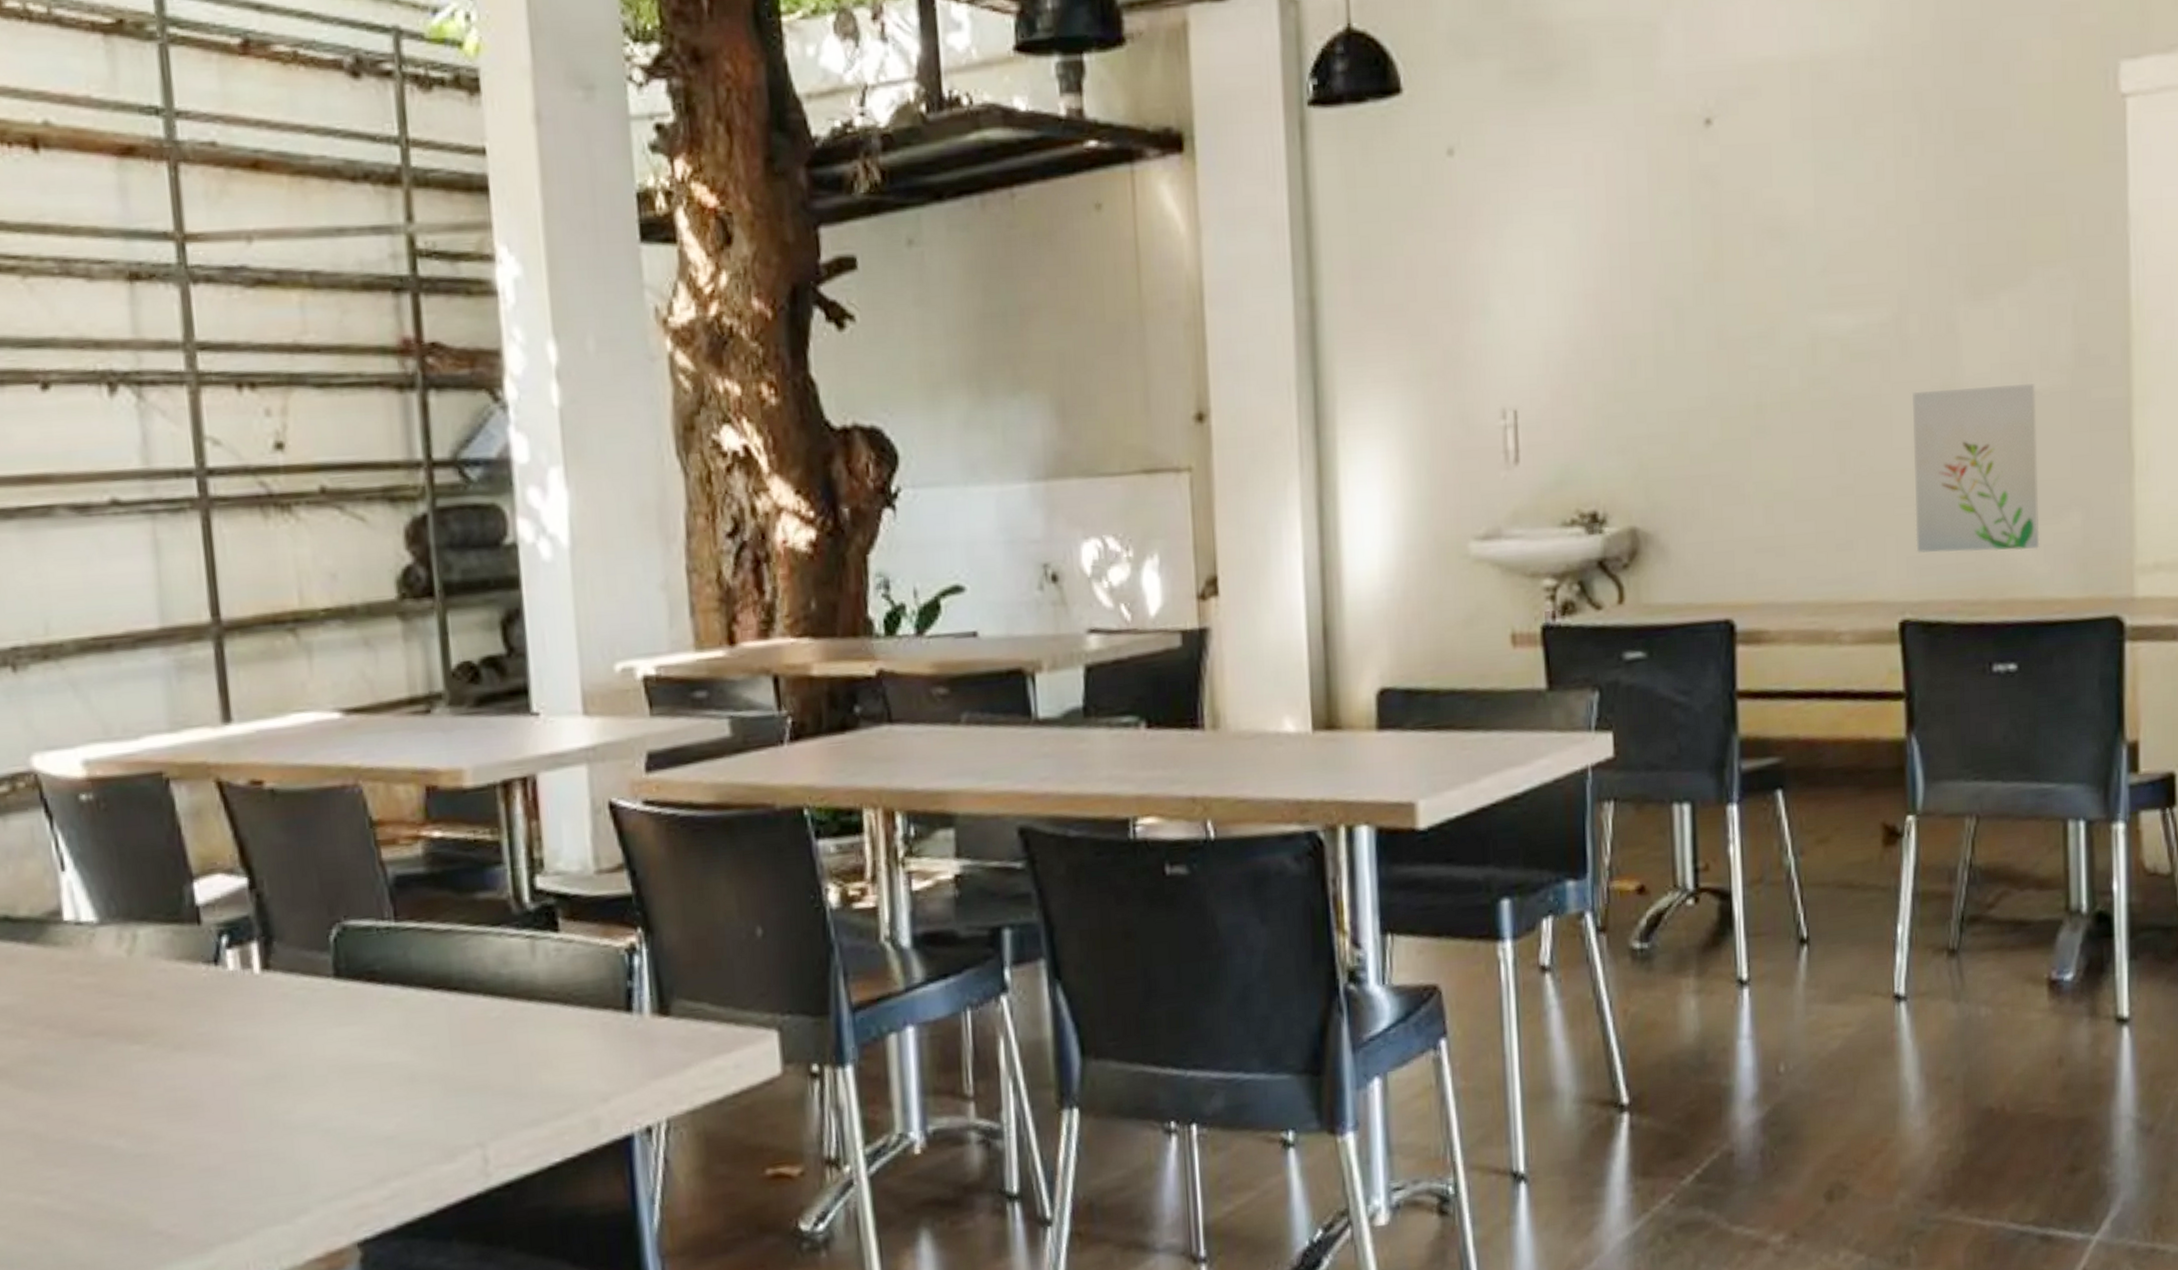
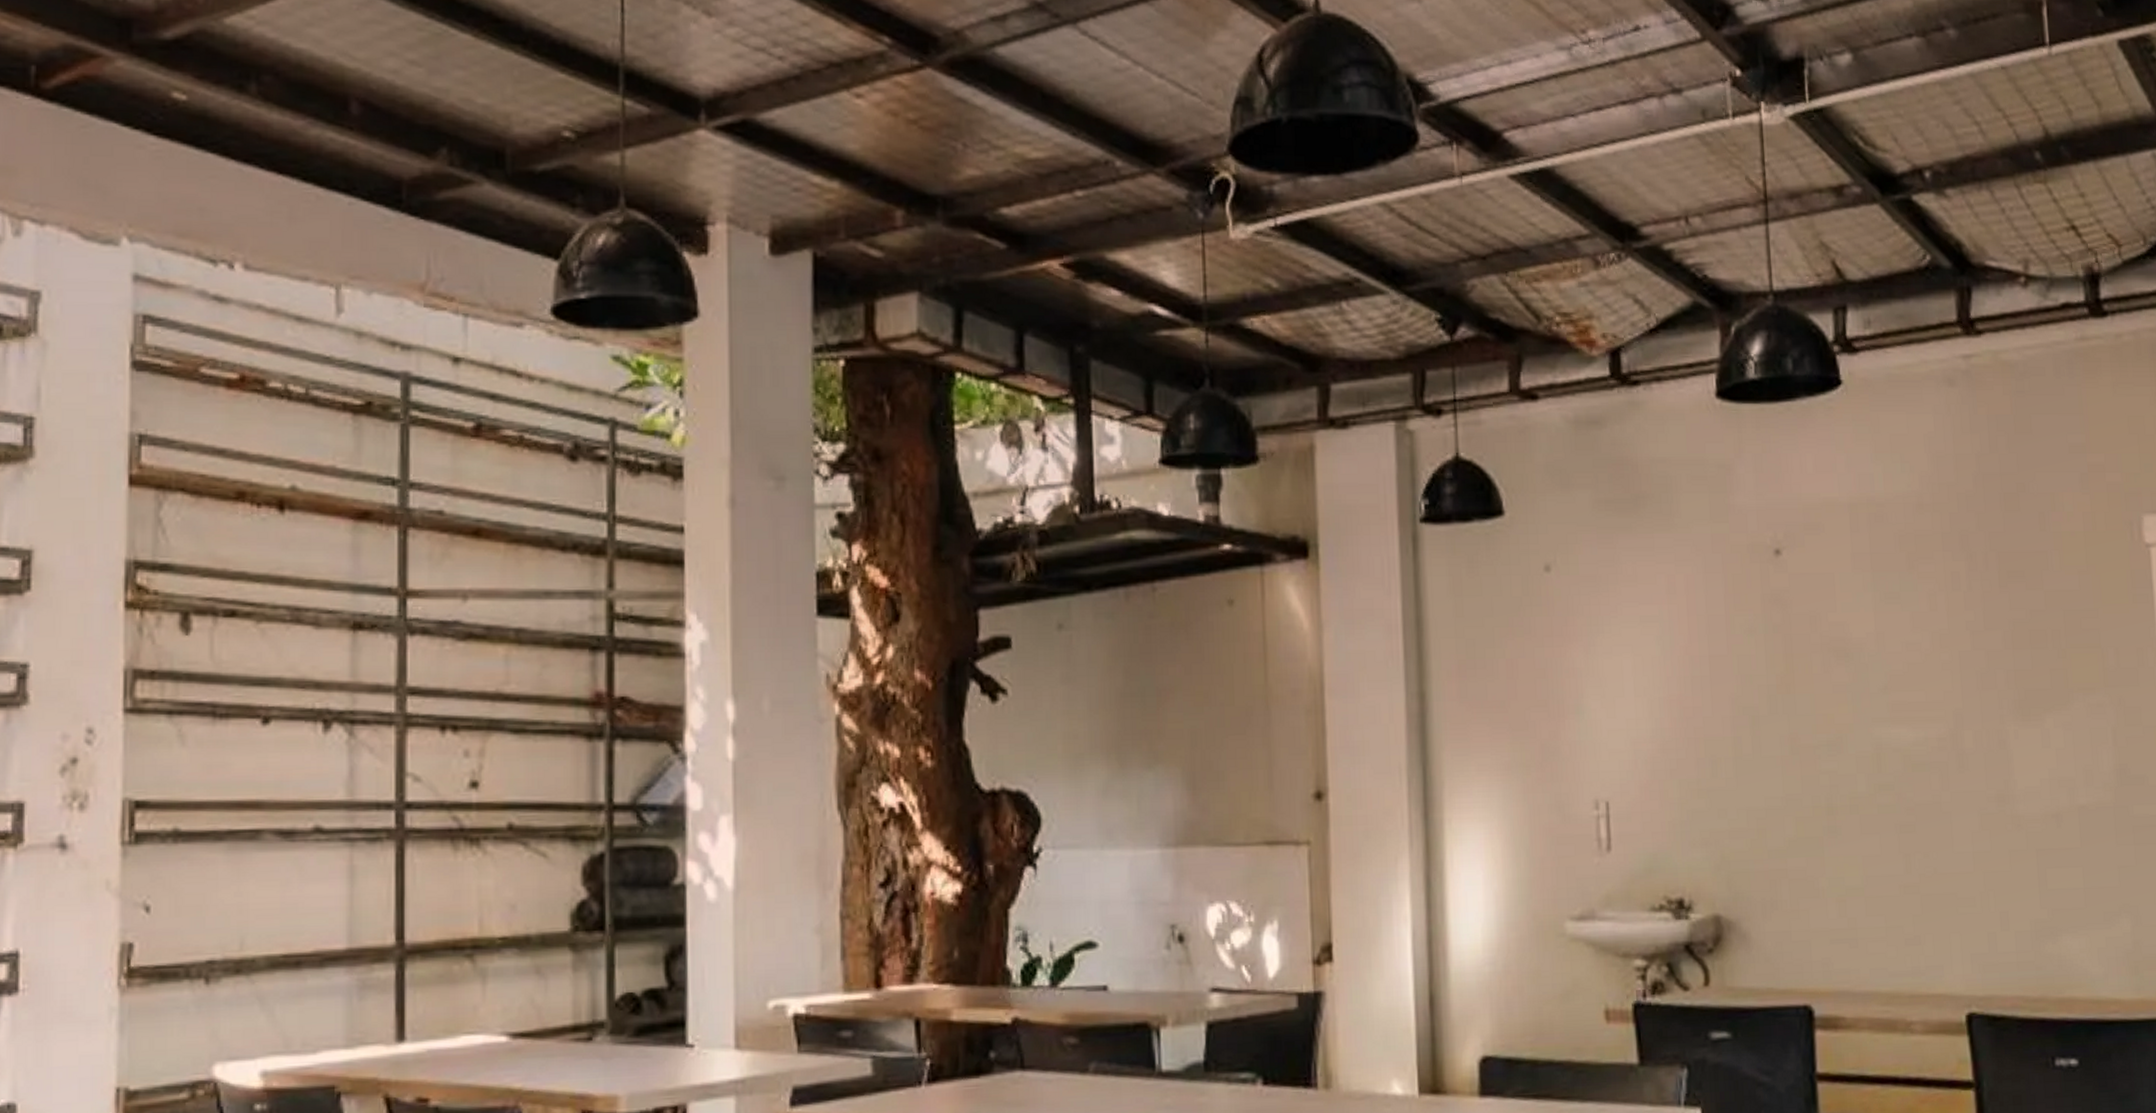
wall art: present [1913,383,2040,553] -> none [1970,798,2094,952]

